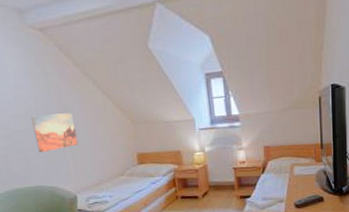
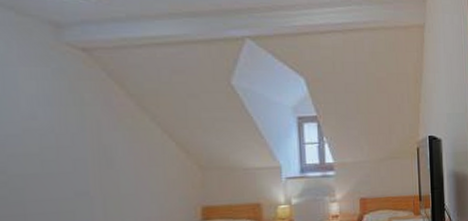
wall art: present [31,113,79,153] -> none [46,154,117,207]

